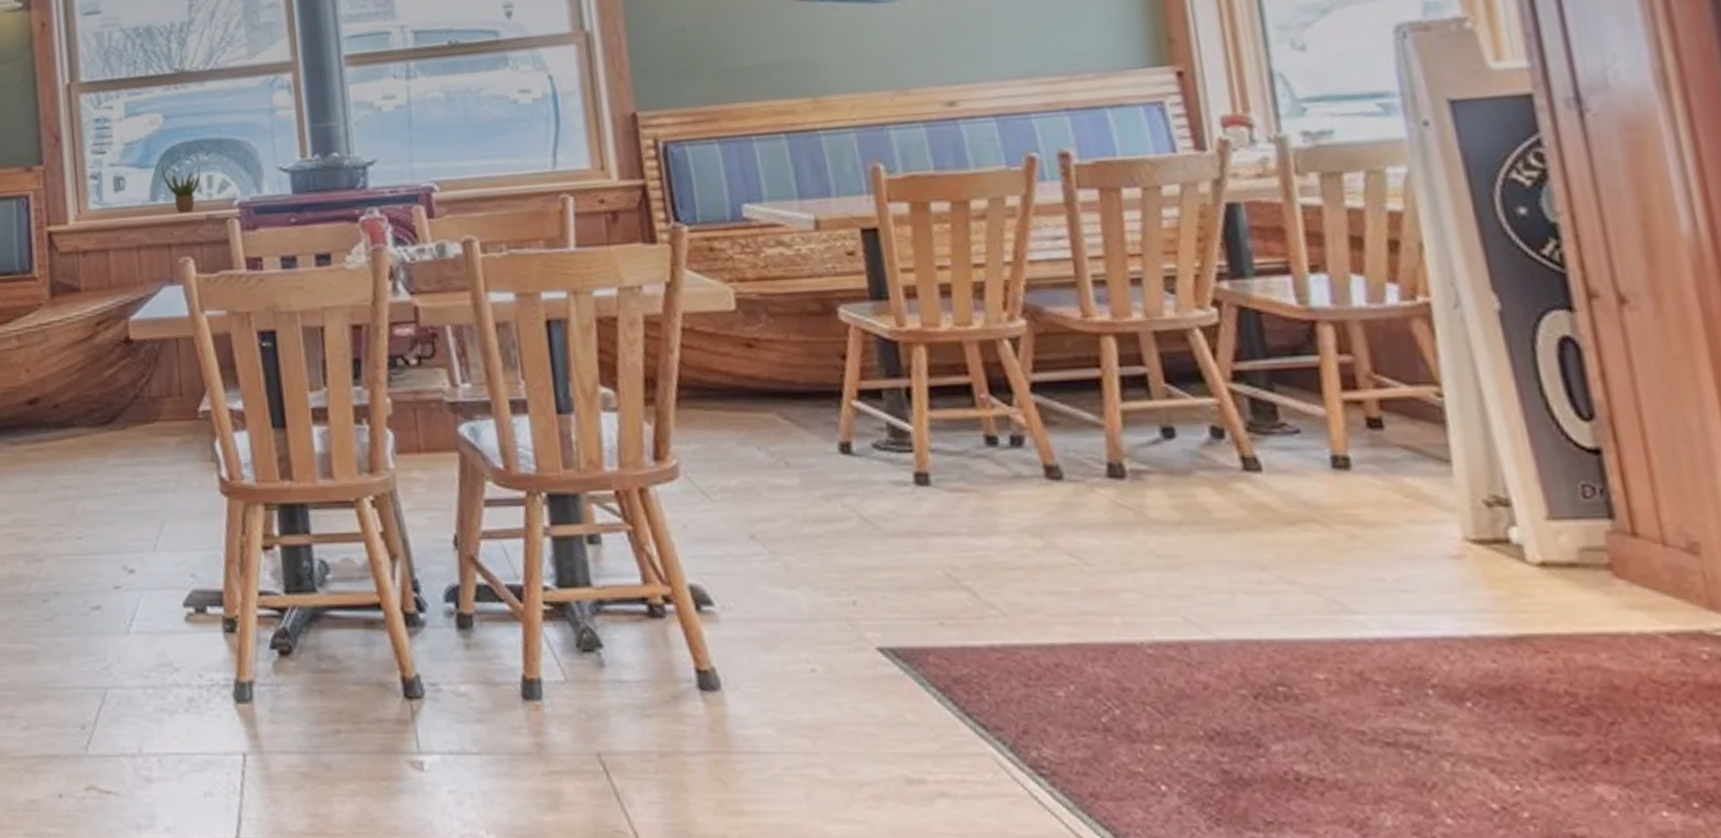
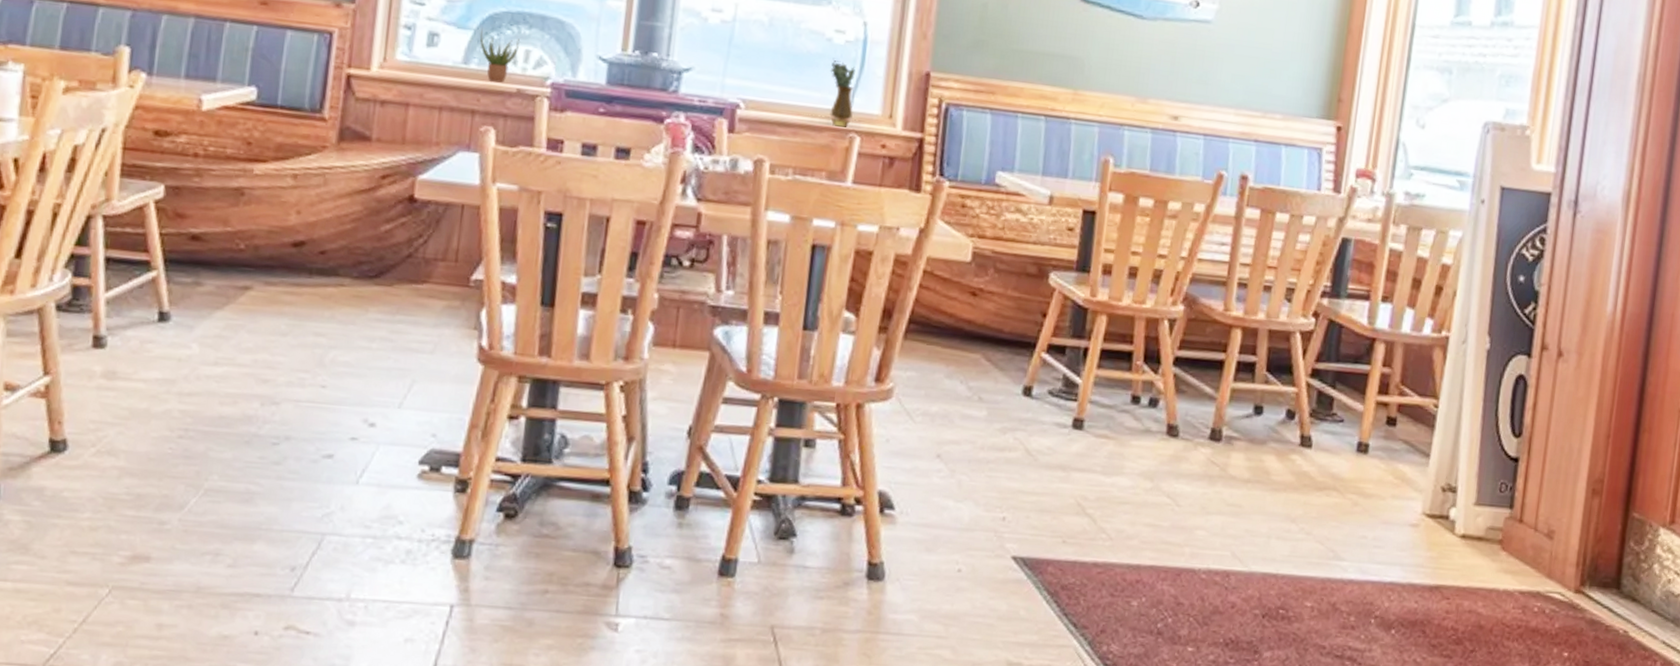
vase: none [523,119,561,190] -> present [829,58,856,128]

